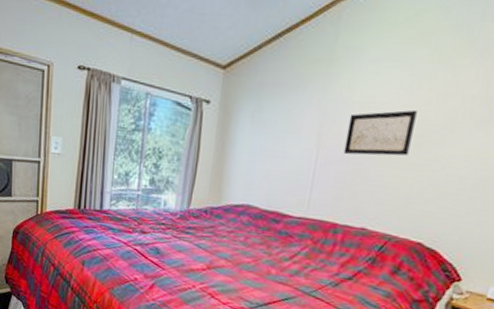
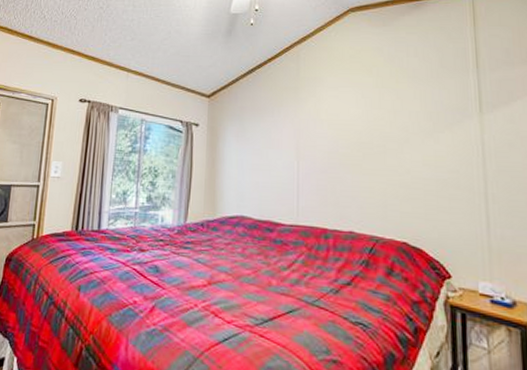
wall art: present [343,109,418,156] -> none [320,124,376,165]

